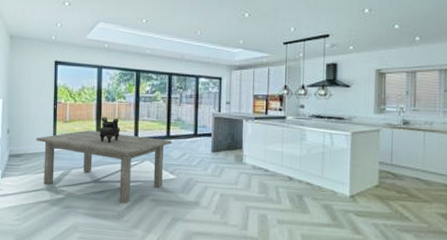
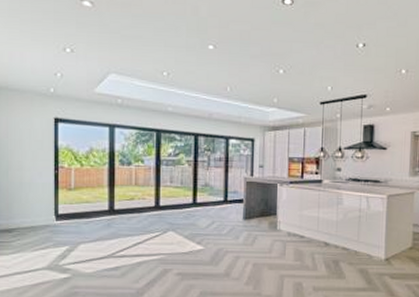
dining table: present [36,130,173,204] -> none [32,198,200,280]
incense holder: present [99,116,121,144] -> none [112,182,139,214]

